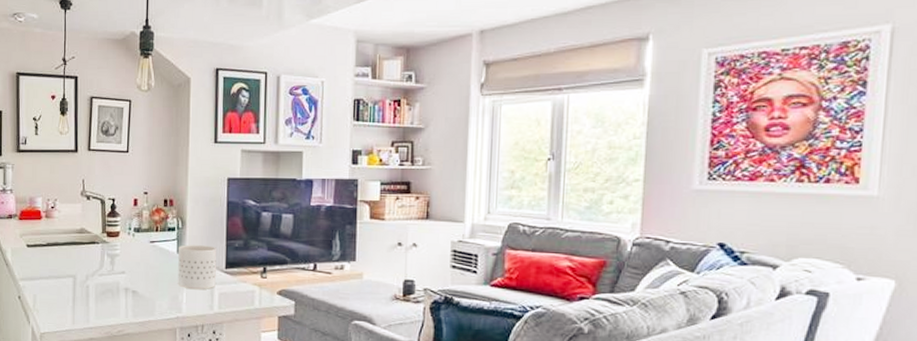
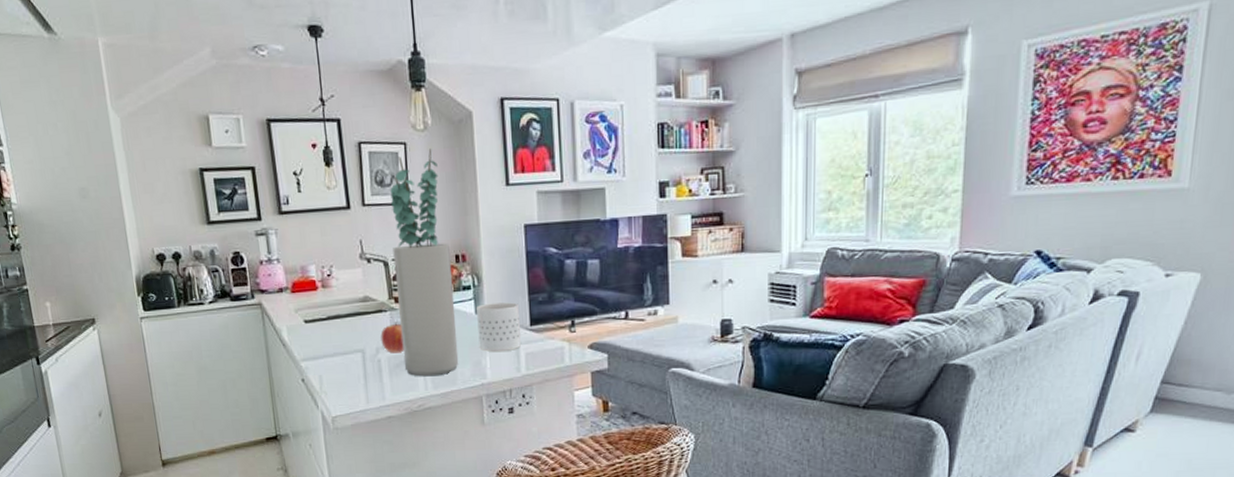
fruit: none [91,253,111,281] -> present [380,322,404,352]
vase: none [109,106,161,306] -> present [390,148,459,377]

